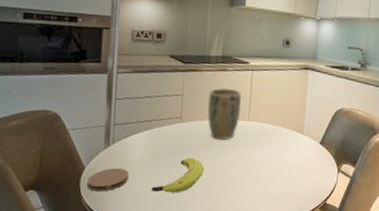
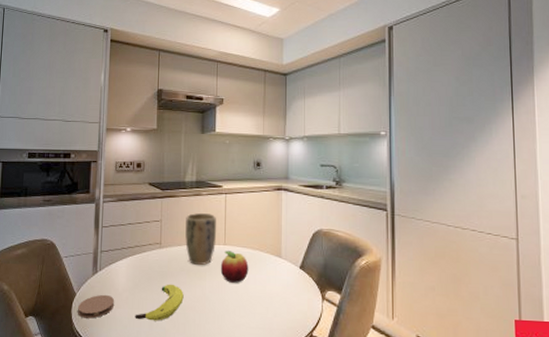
fruit: none [242,126,271,157] -> present [220,251,249,283]

